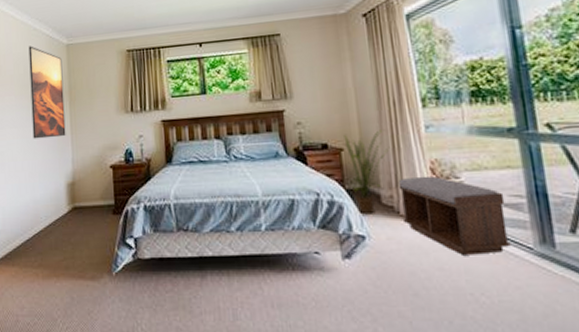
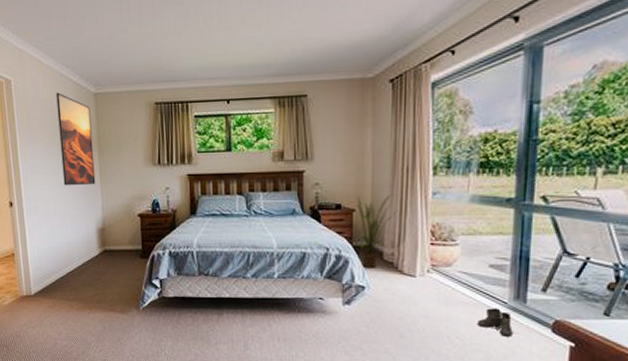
bench: present [398,176,511,255] -> none [400,237,492,306]
boots: none [503,256,549,291] -> present [478,308,514,337]

